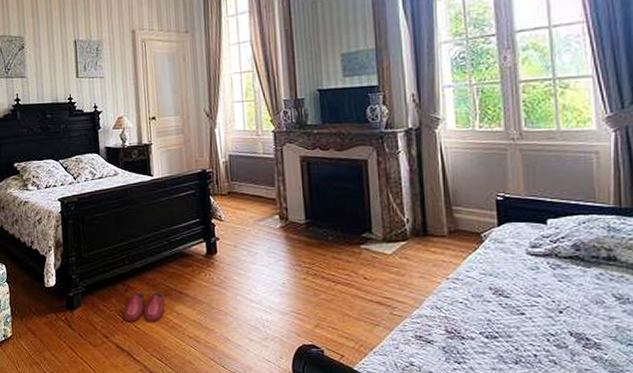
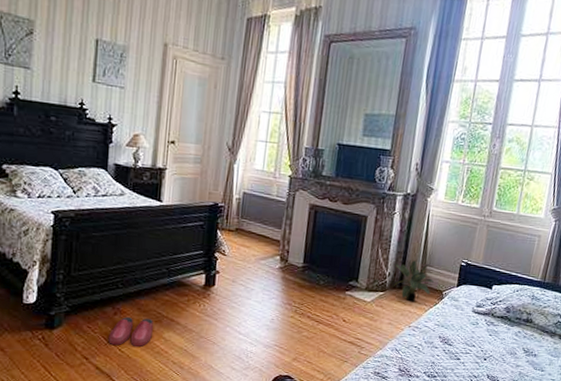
potted plant: none [411,201,466,250] -> present [394,260,434,302]

